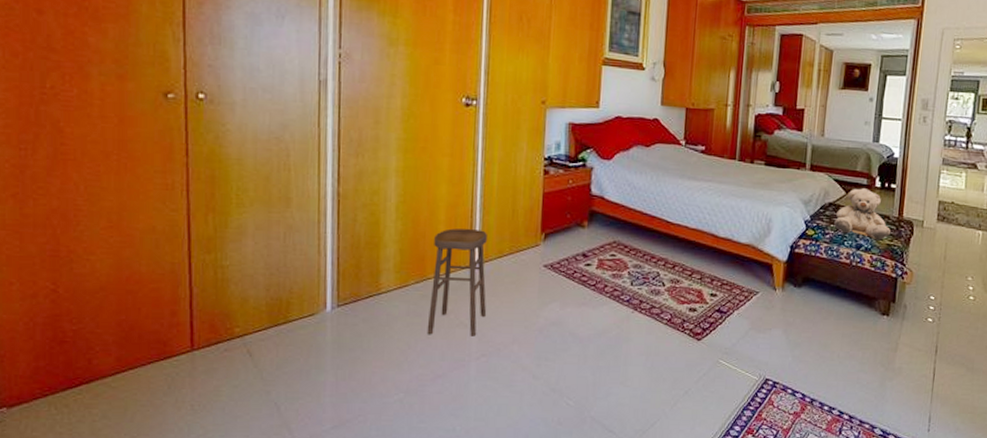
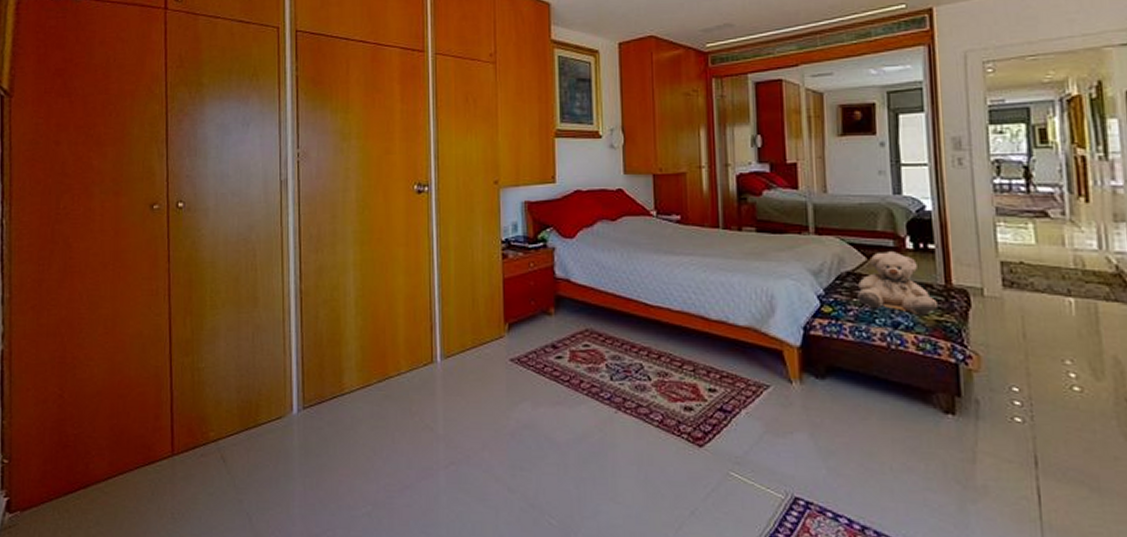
stool: present [427,228,487,337] -> none [392,322,451,441]

